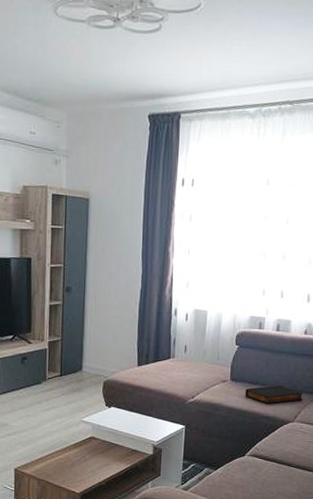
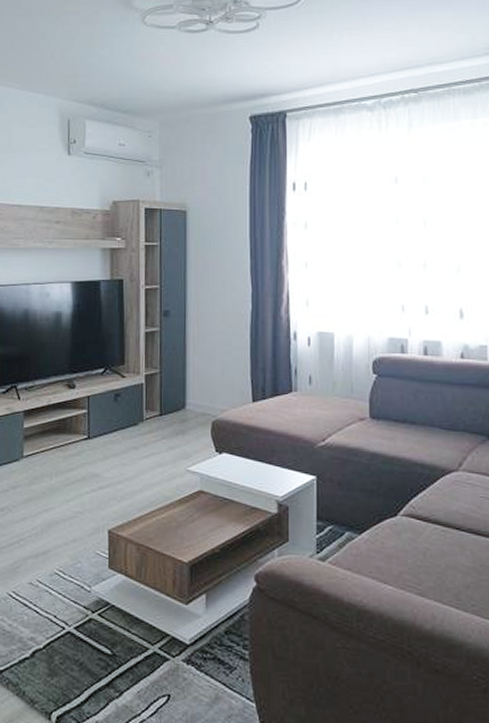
book: present [245,385,303,404] -> none [390,423,467,448]

